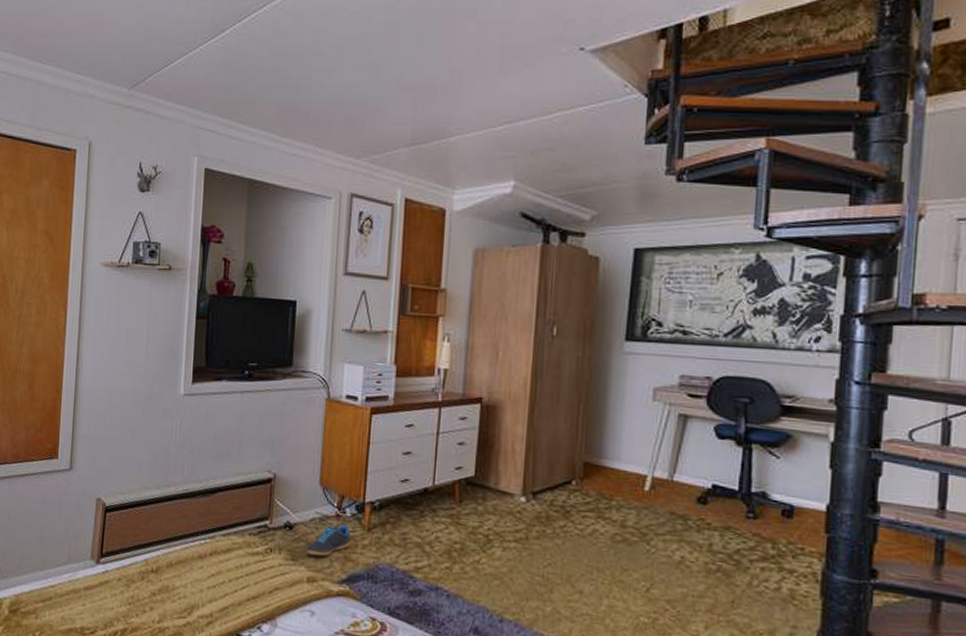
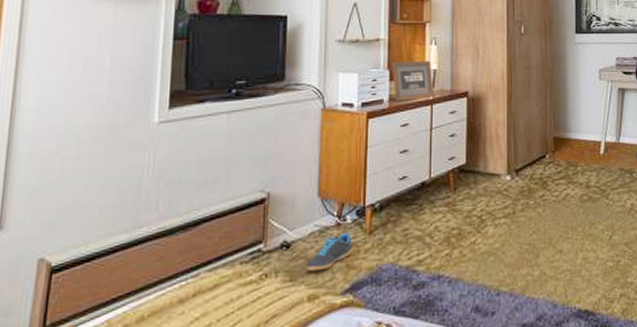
picture frame: none [399,356,444,401] -> present [391,60,434,101]

